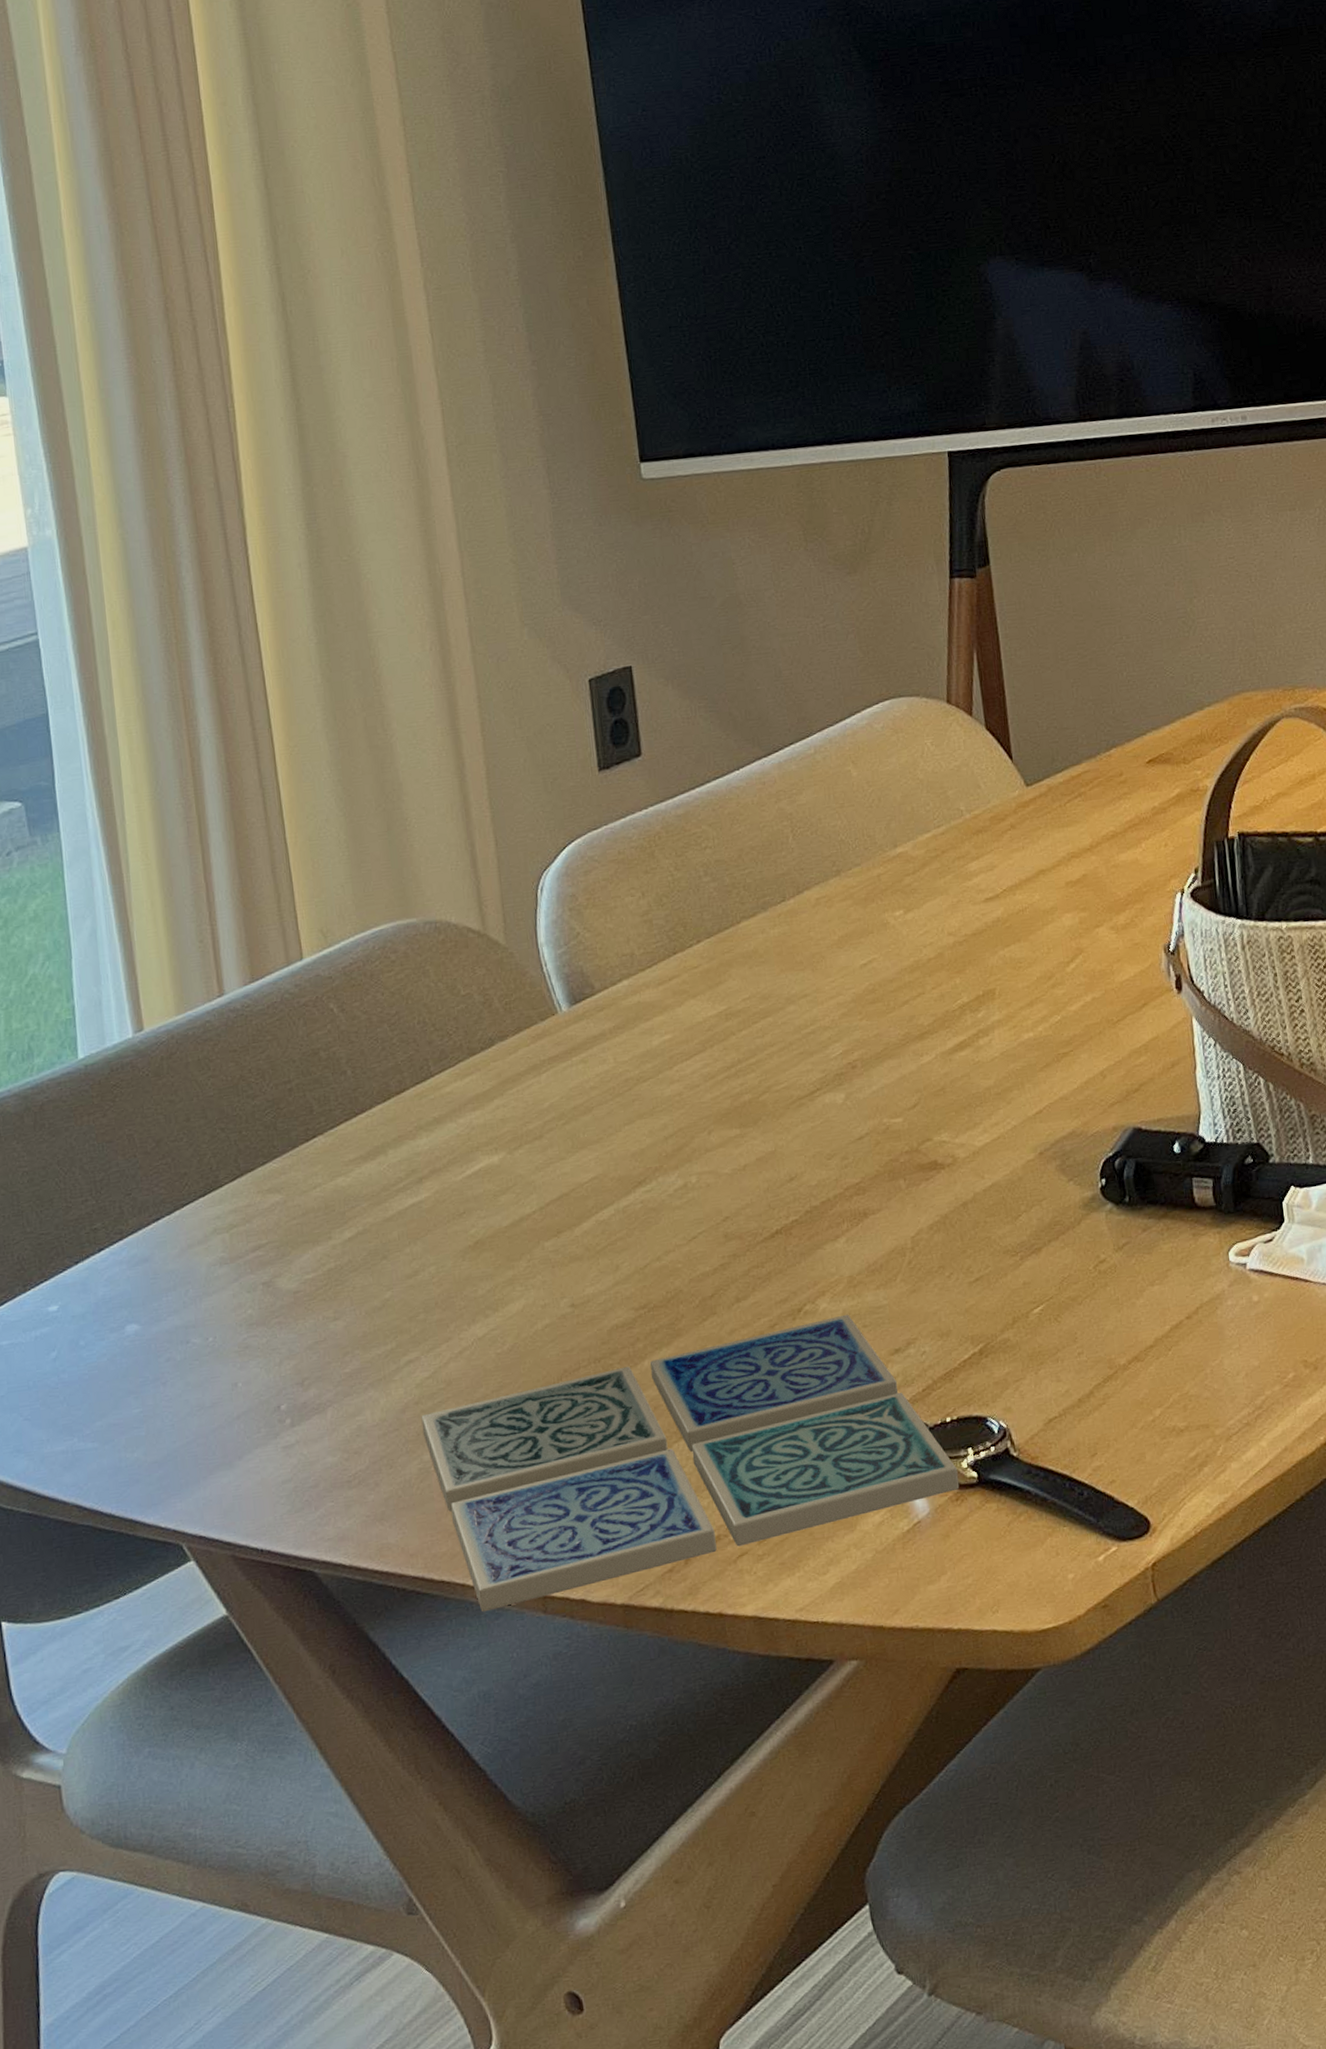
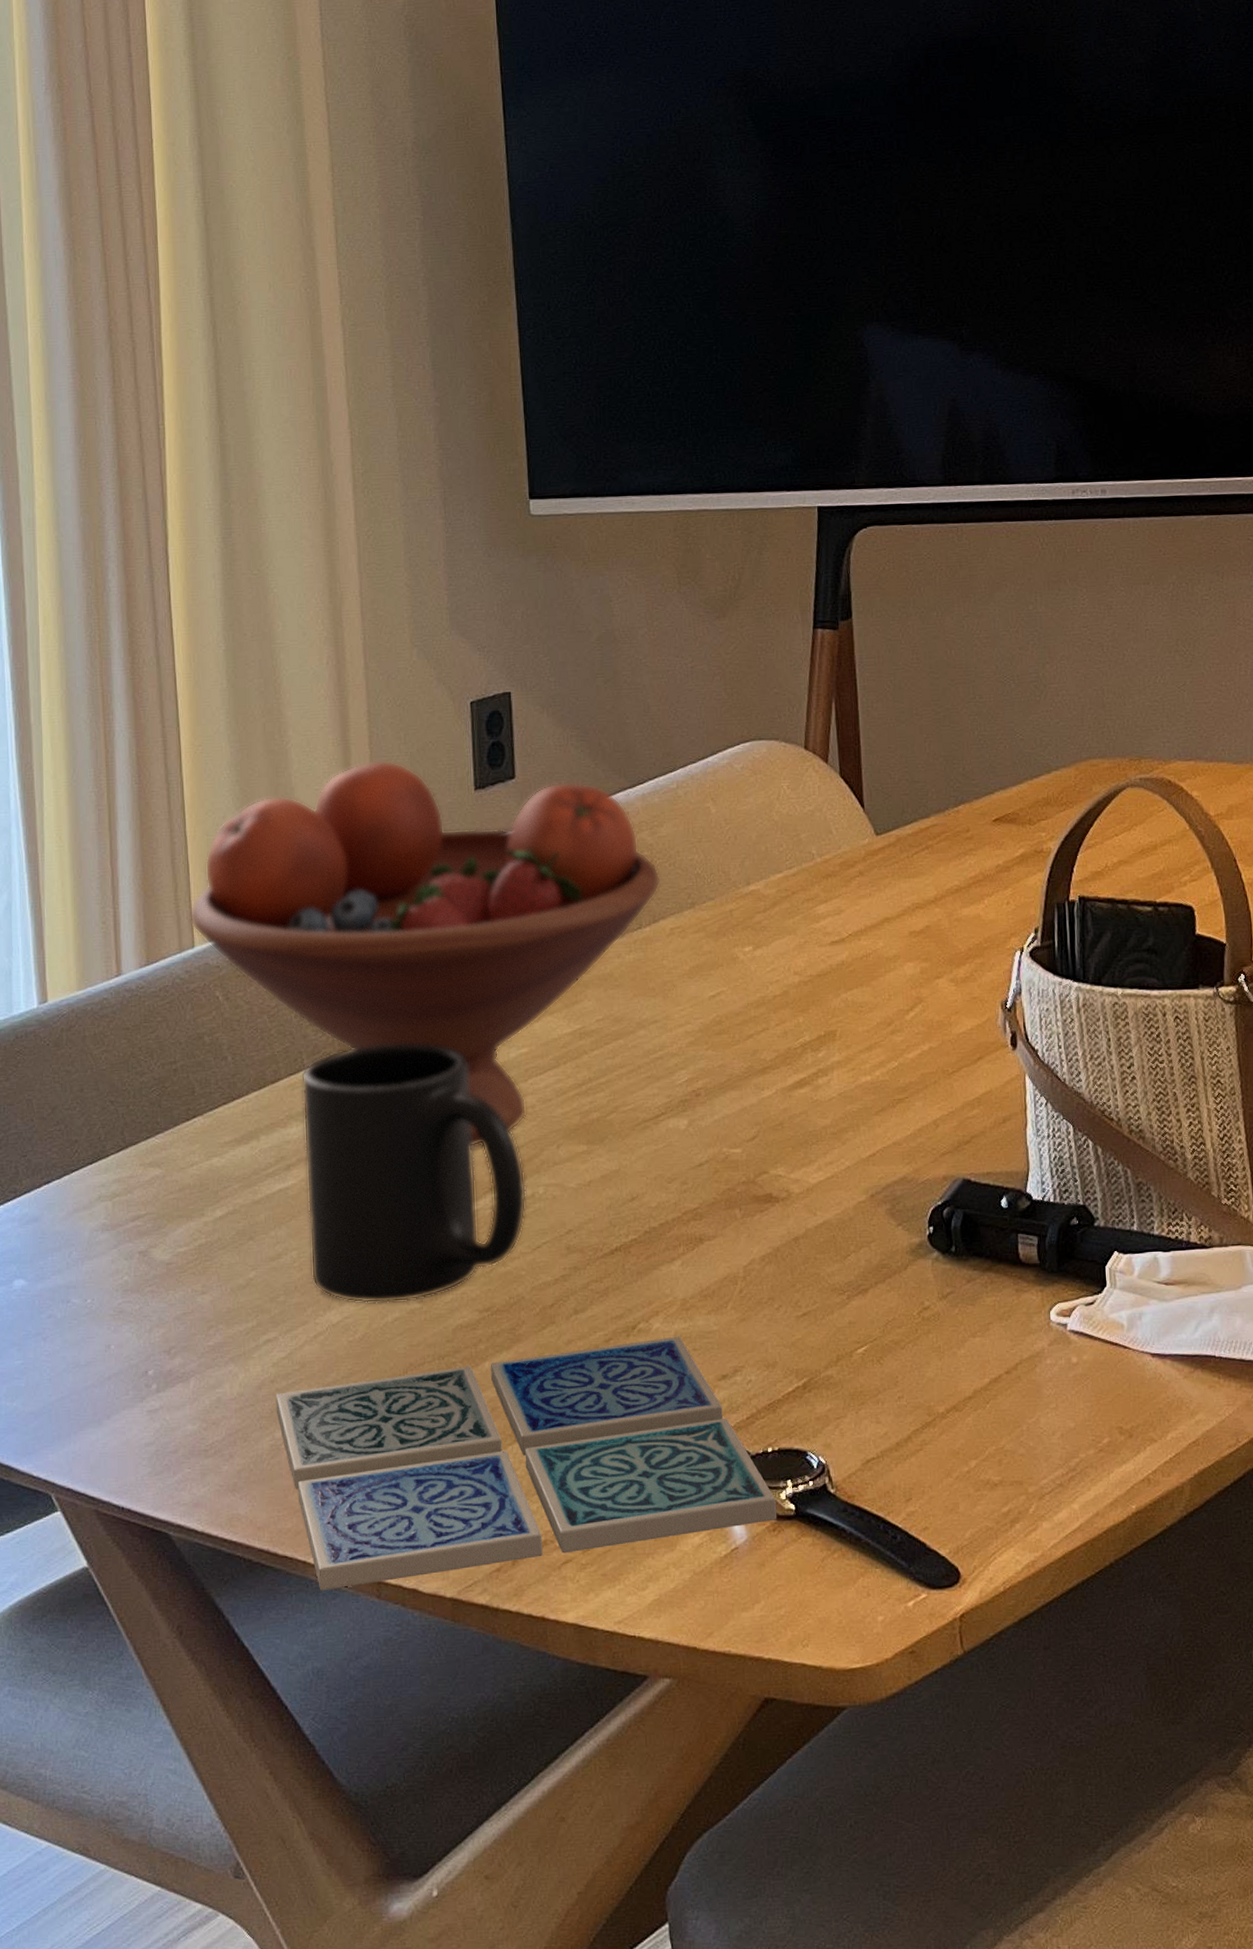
fruit bowl: none [294,746,803,1143] -> present [189,760,661,1149]
mug: none [429,1038,679,1314] -> present [301,1043,527,1304]

